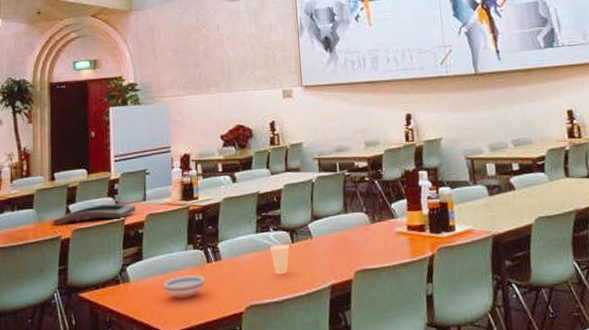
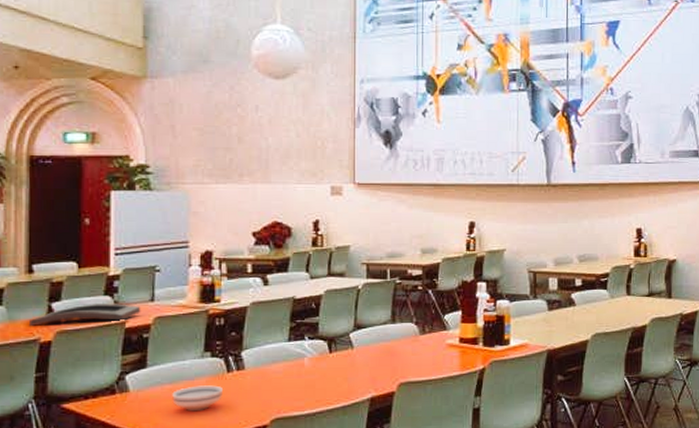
cup: present [270,244,291,275] -> none [303,354,328,386]

